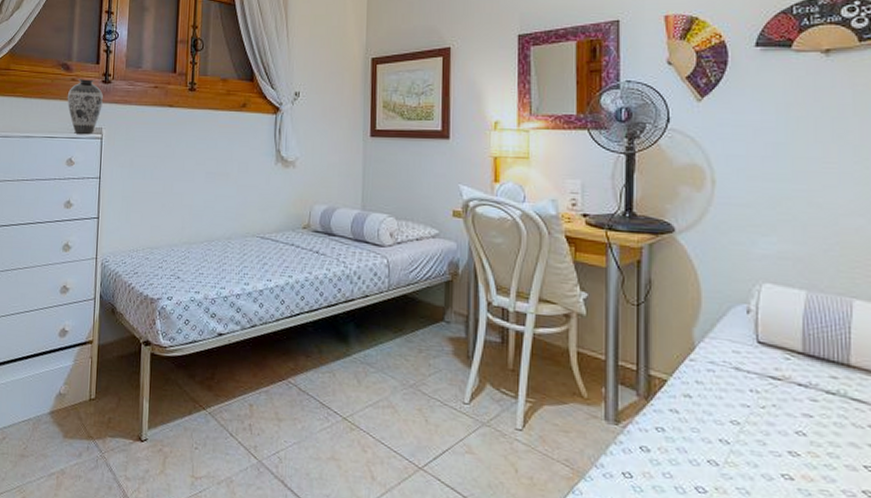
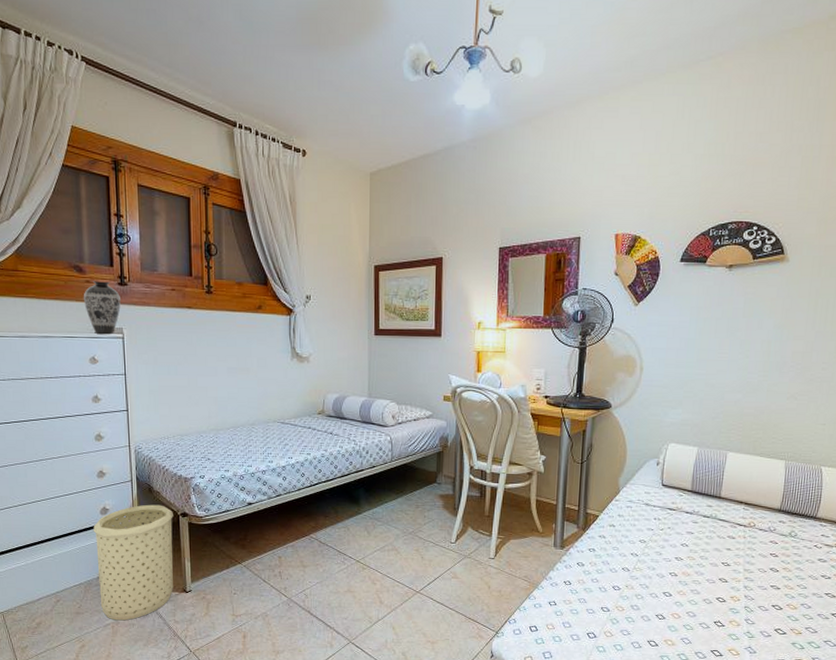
laundry basket: none [47,328,135,471] -> present [93,504,173,621]

